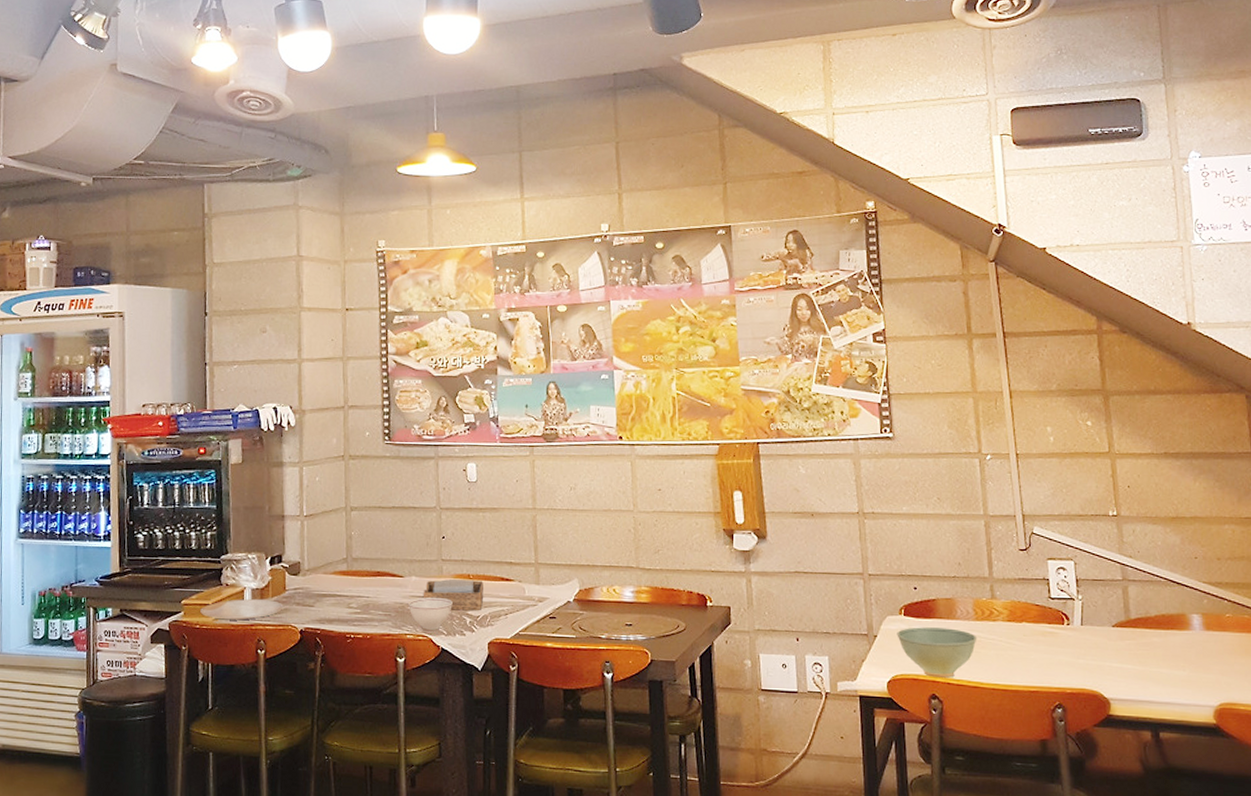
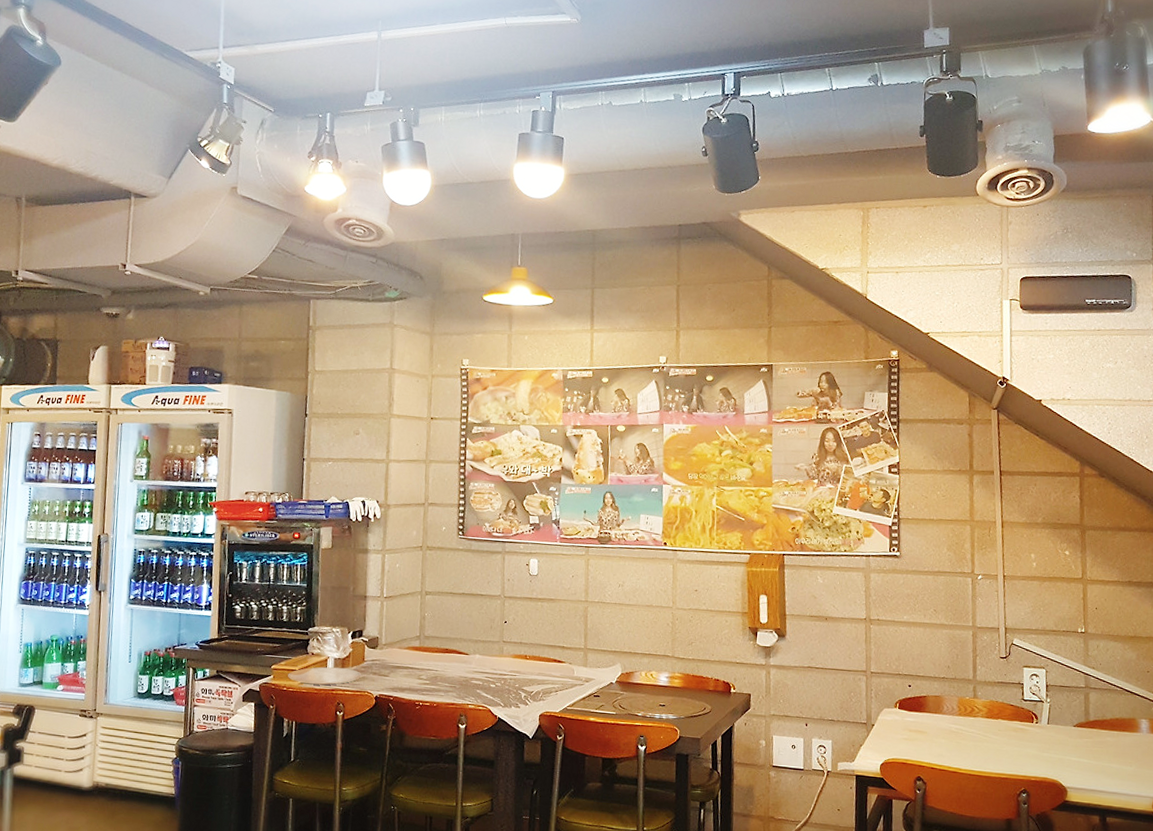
bowl: present [407,597,453,631] -> none [471,673,510,703]
napkin holder: present [423,579,483,611] -> none [484,658,538,688]
bowl: present [897,627,977,678] -> none [891,719,959,763]

